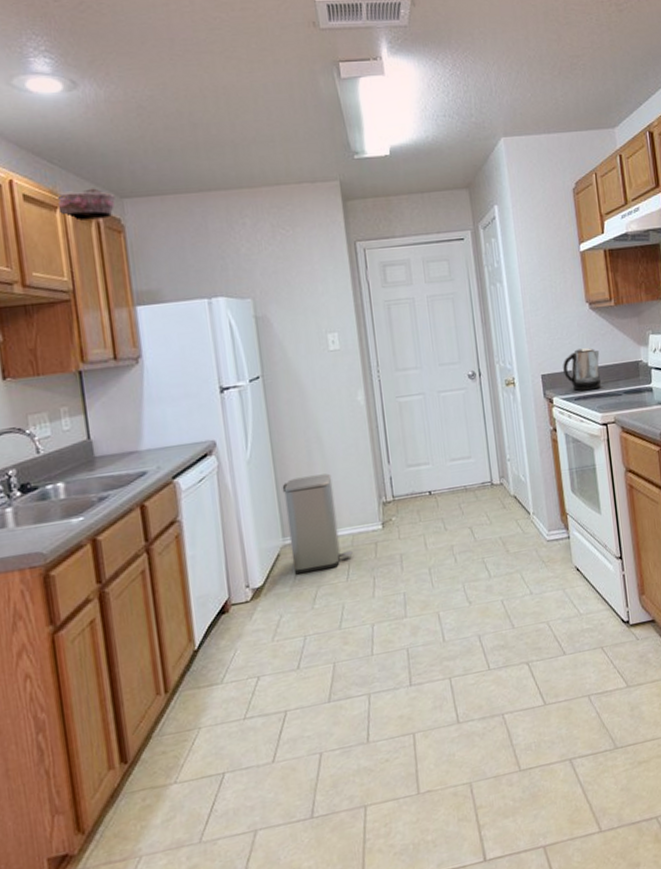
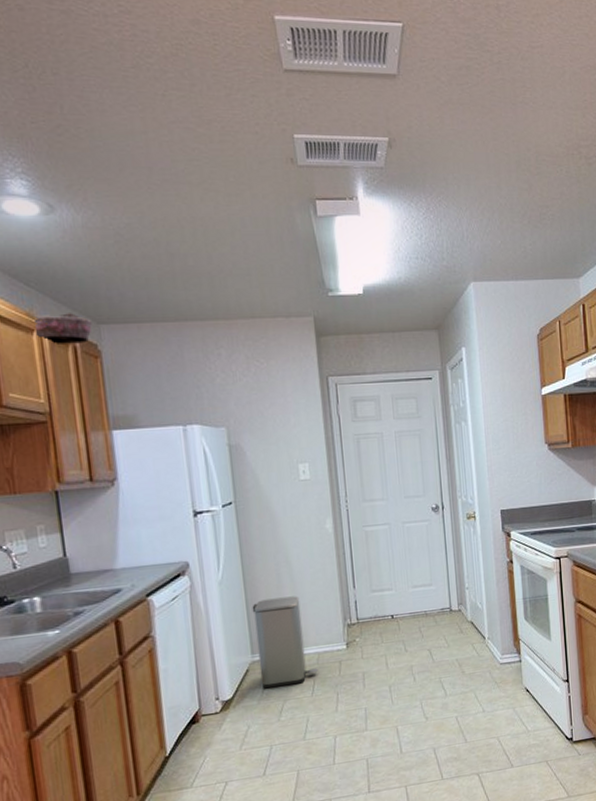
kettle: present [563,347,602,391] -> none [521,486,557,527]

